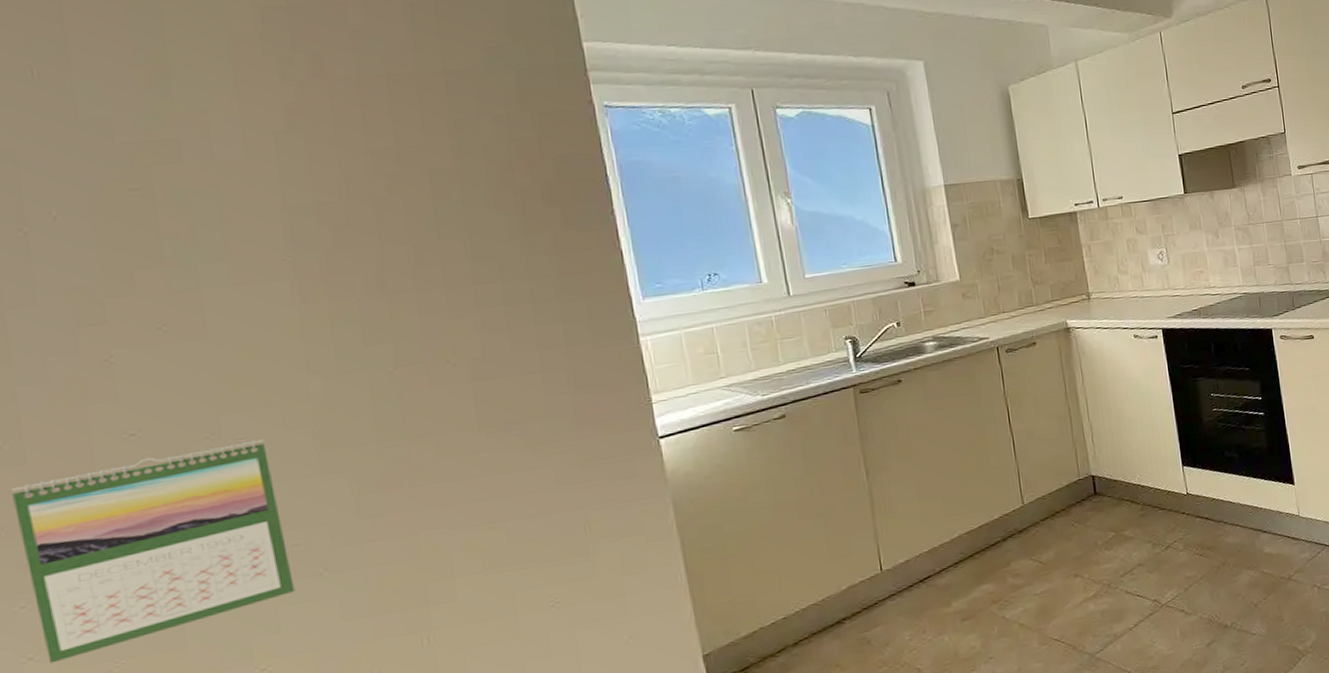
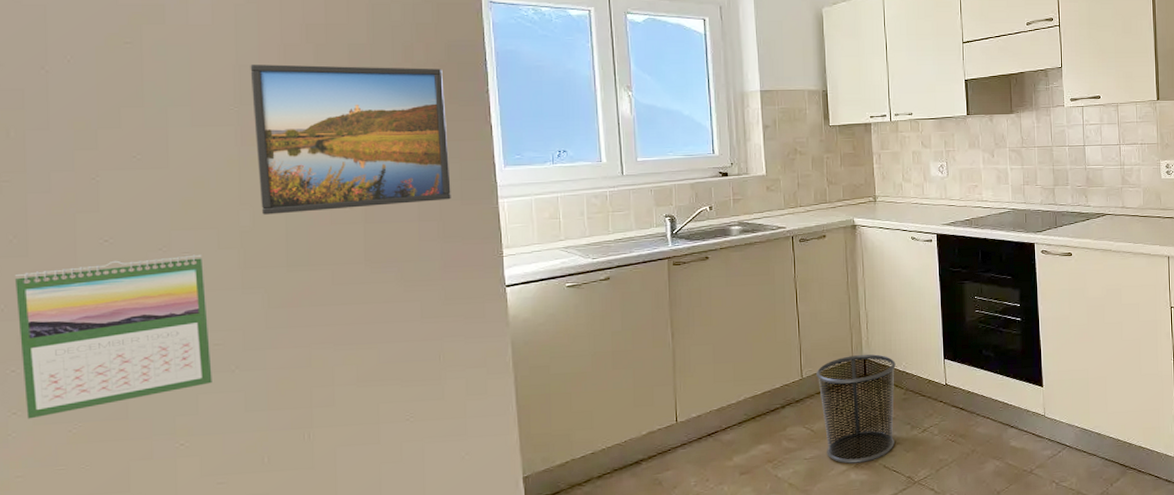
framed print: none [302,190,580,384] -> present [250,64,451,215]
waste bin: none [1039,469,1136,595] -> present [816,354,896,464]

